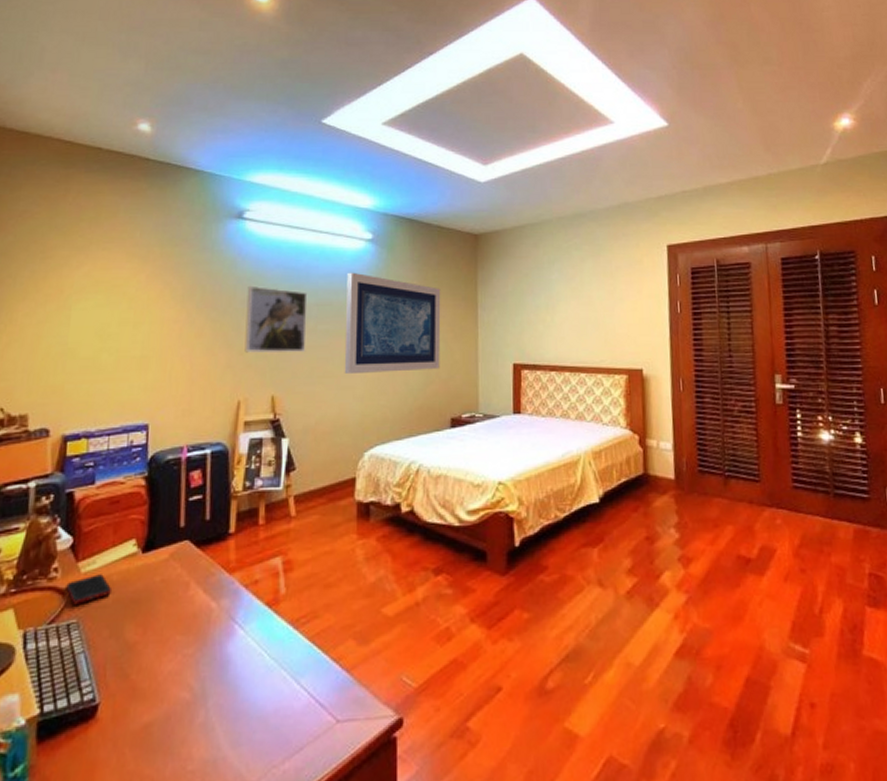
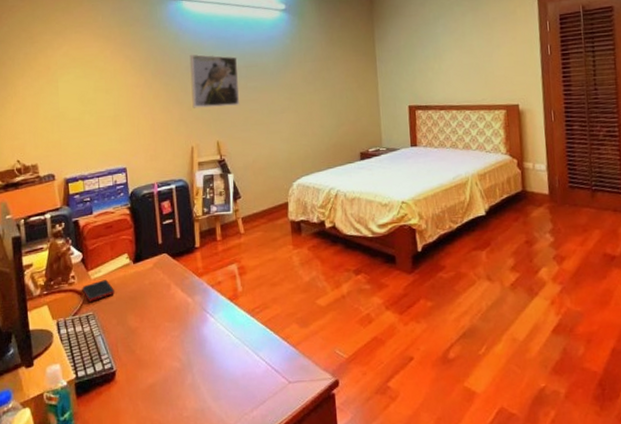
wall art: present [344,272,441,375] -> none [267,37,348,122]

